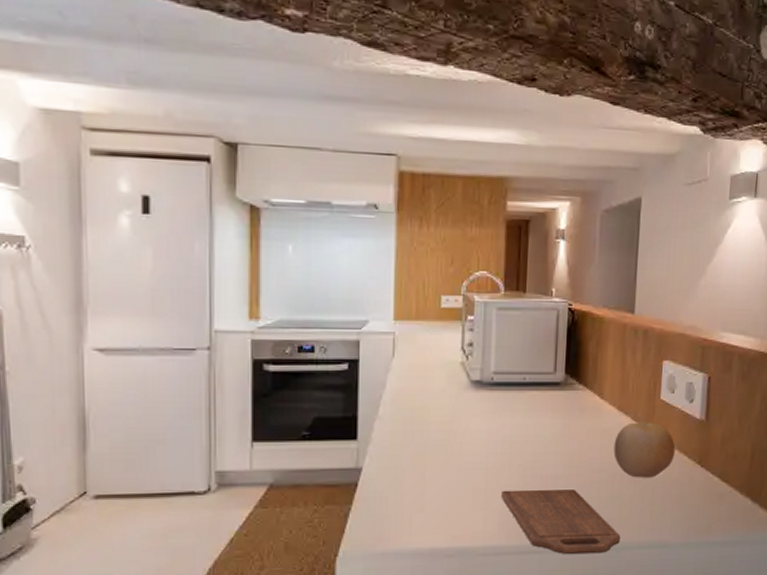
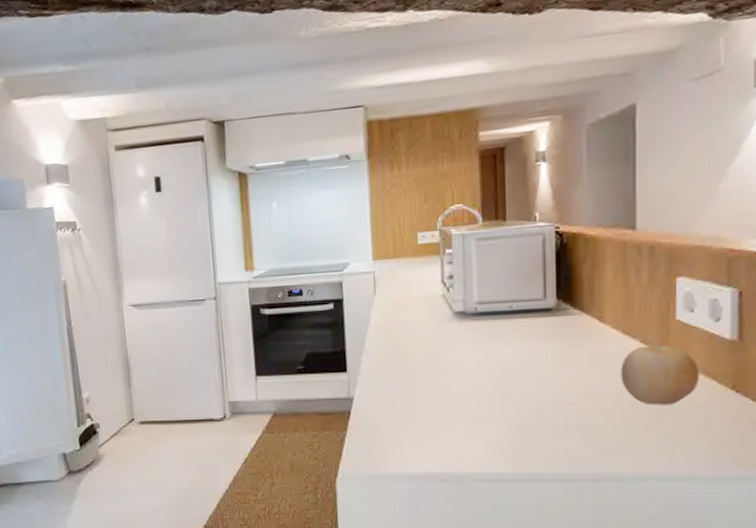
cutting board: present [500,489,621,555] -> none [493,417,636,484]

